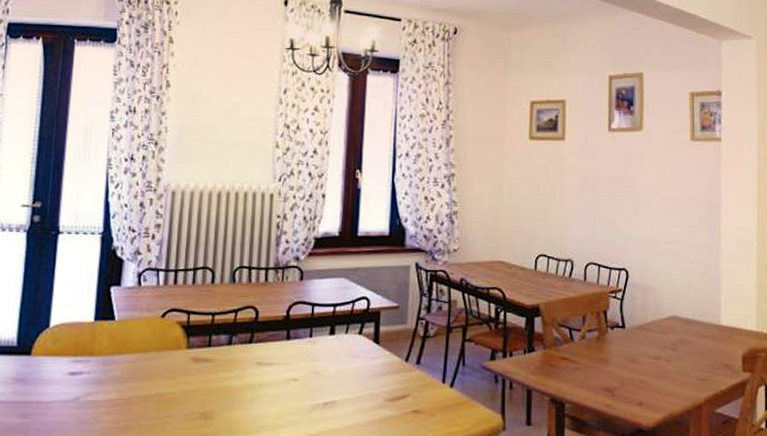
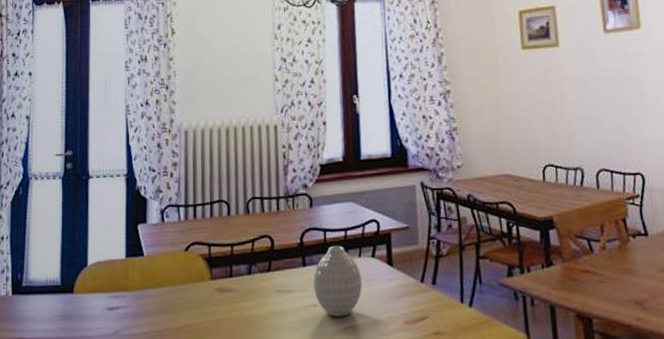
vase: none [296,321,347,392] -> present [313,246,363,317]

